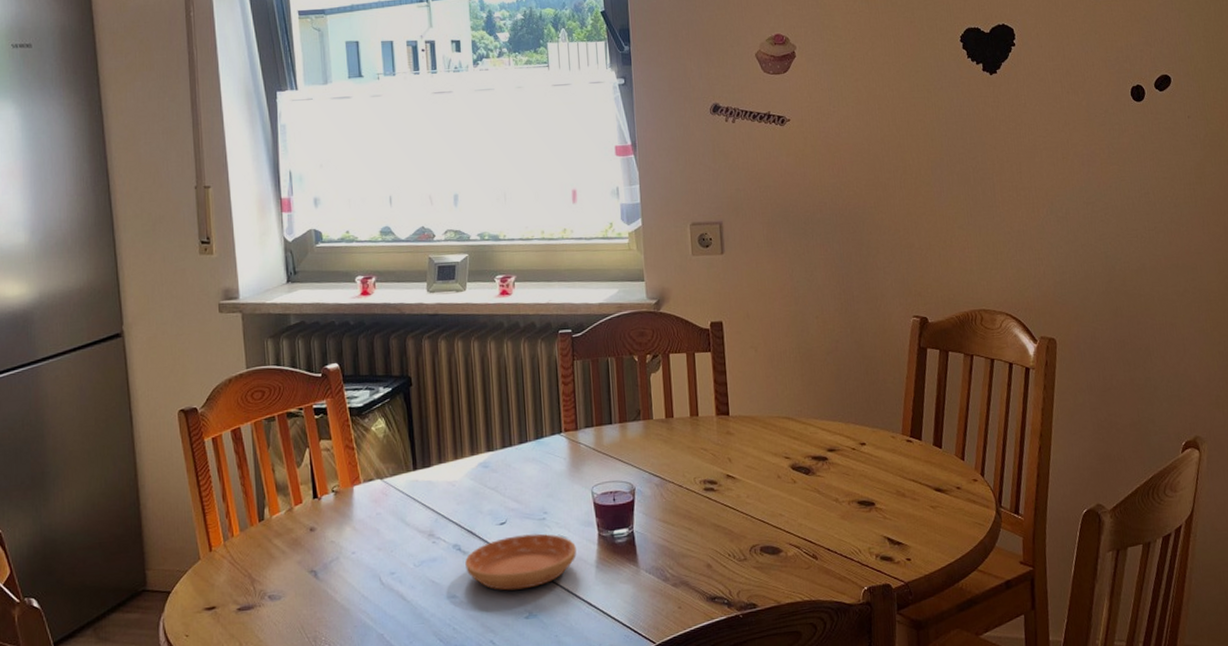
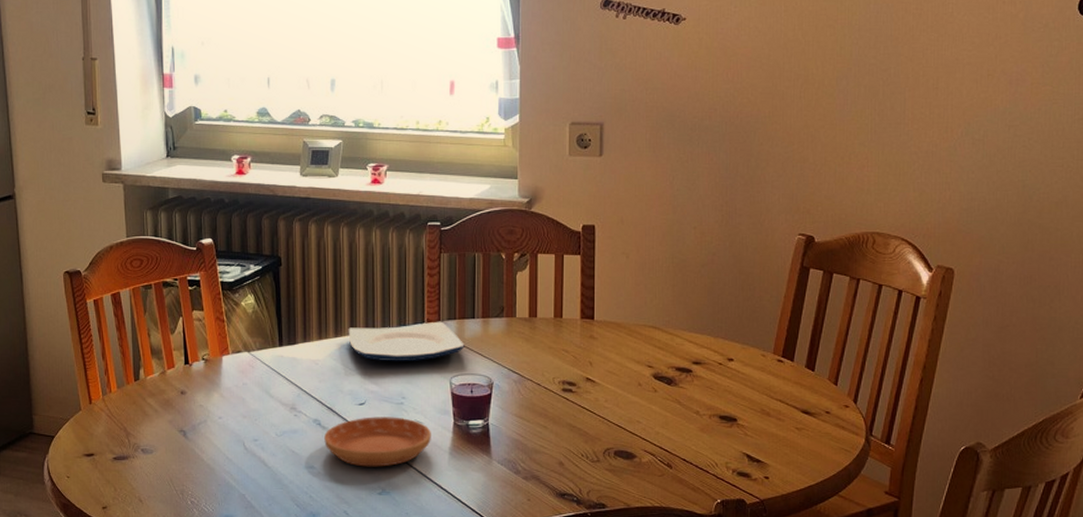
plate: none [484,430,604,477] -> present [348,321,465,362]

